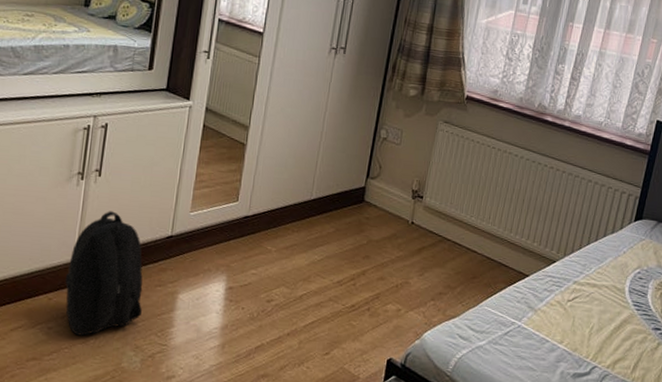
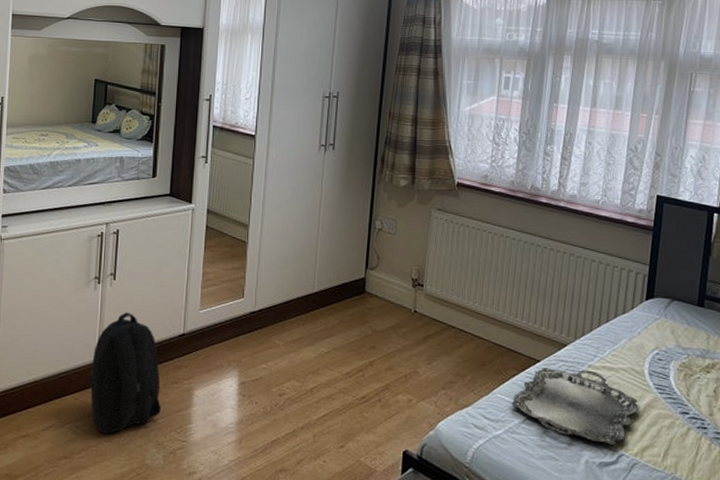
serving tray: none [497,282,616,357] -> present [511,368,639,445]

